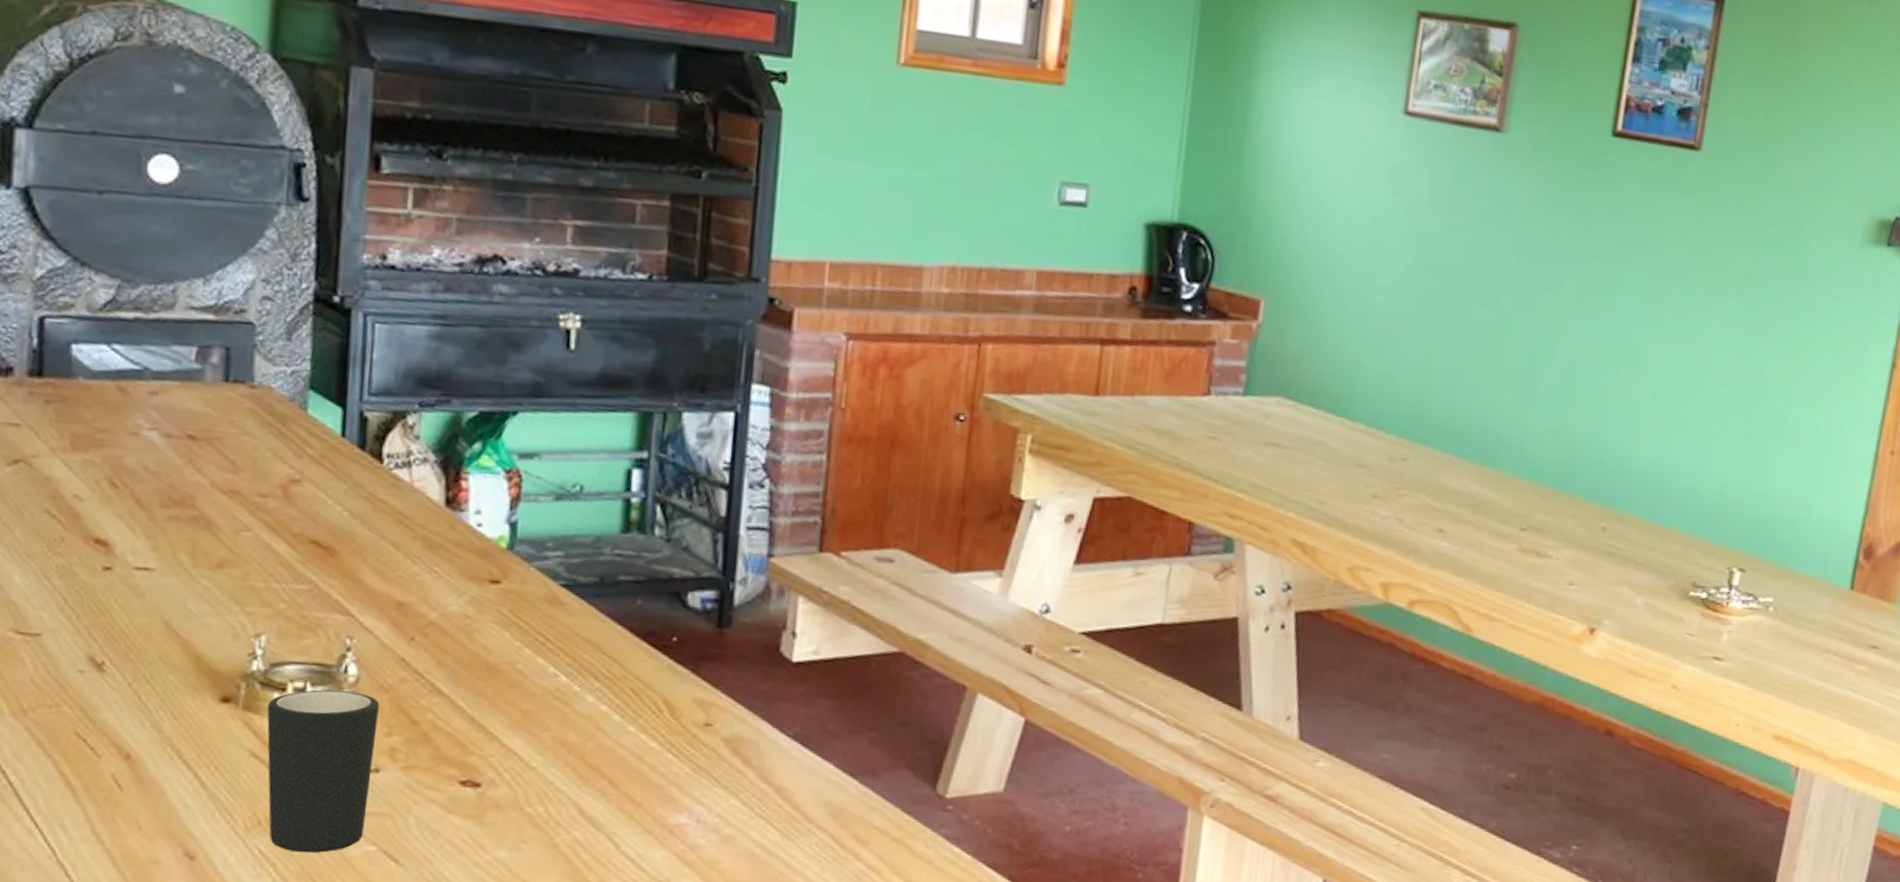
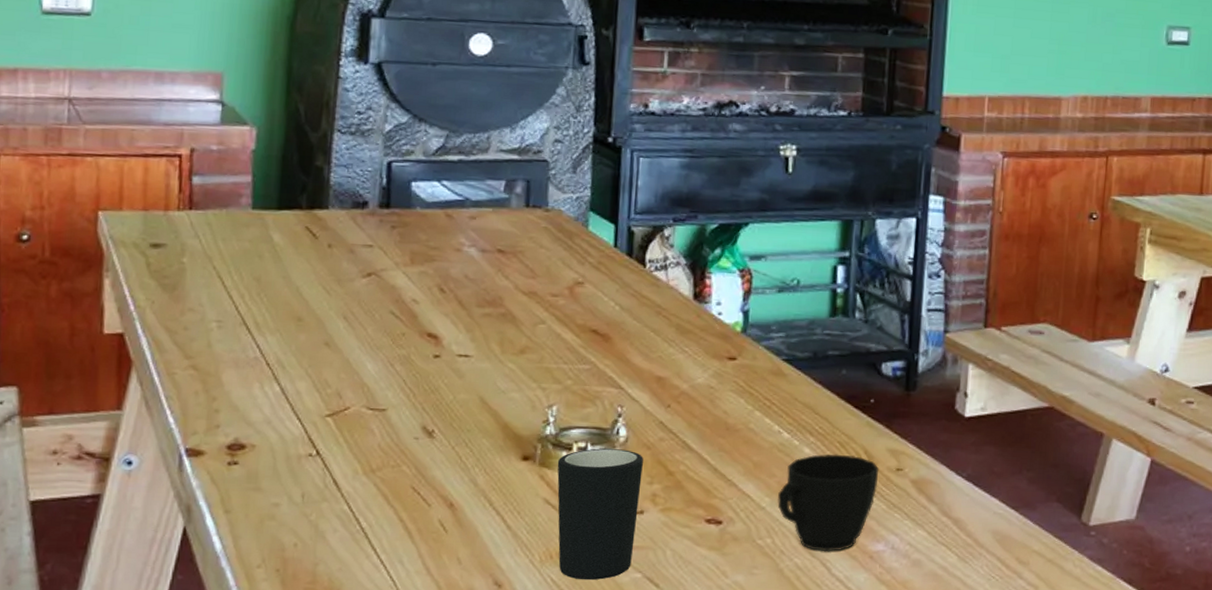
cup: none [552,703,683,824] -> present [777,454,879,552]

